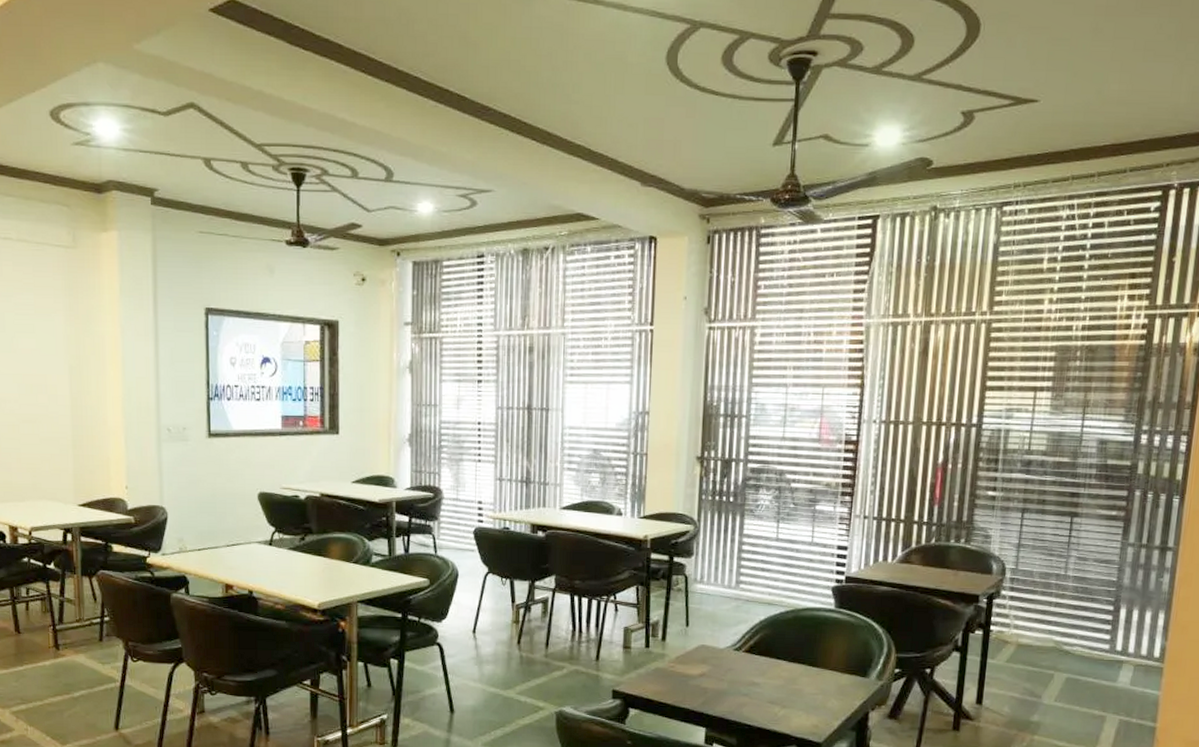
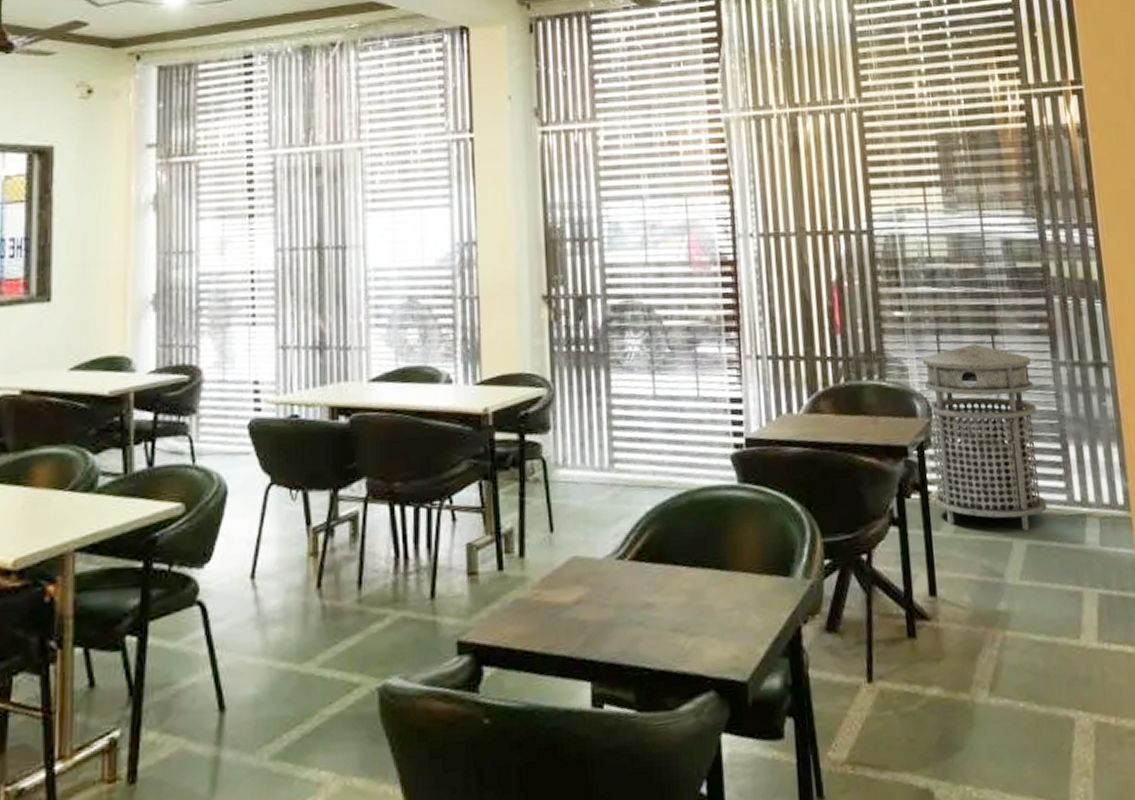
trash can: none [994,523,1102,668] -> present [923,344,1047,532]

